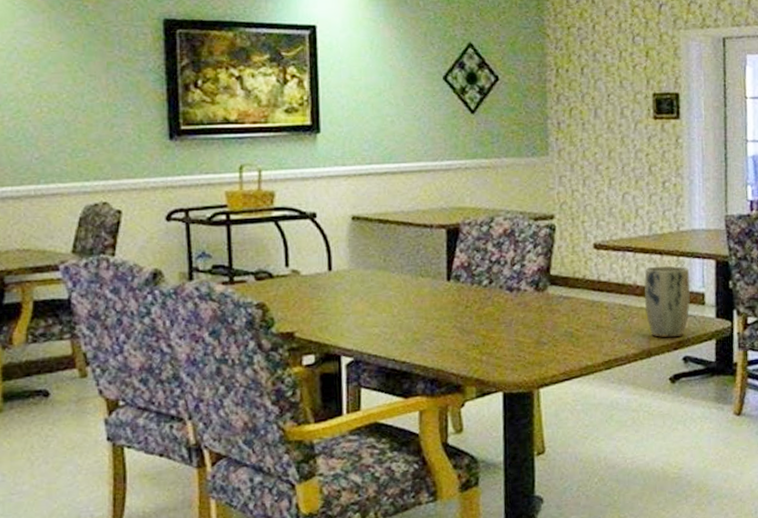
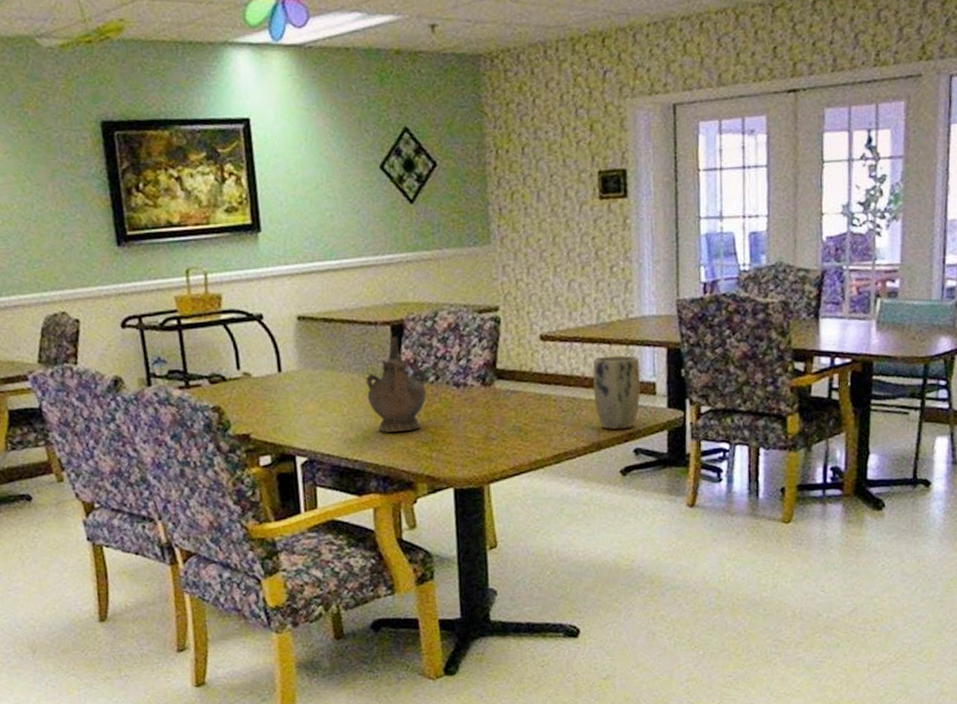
ceremonial vessel: none [418,239,481,335] -> present [365,336,427,433]

